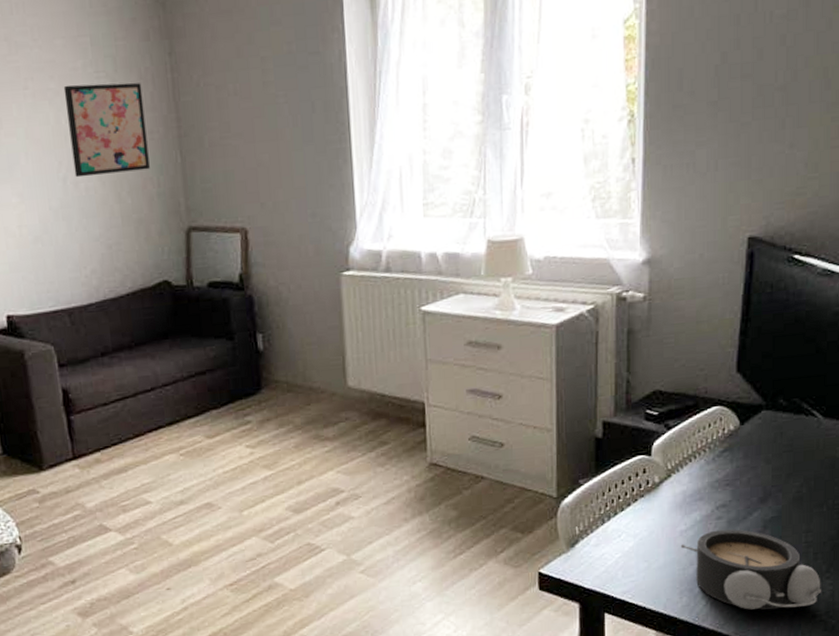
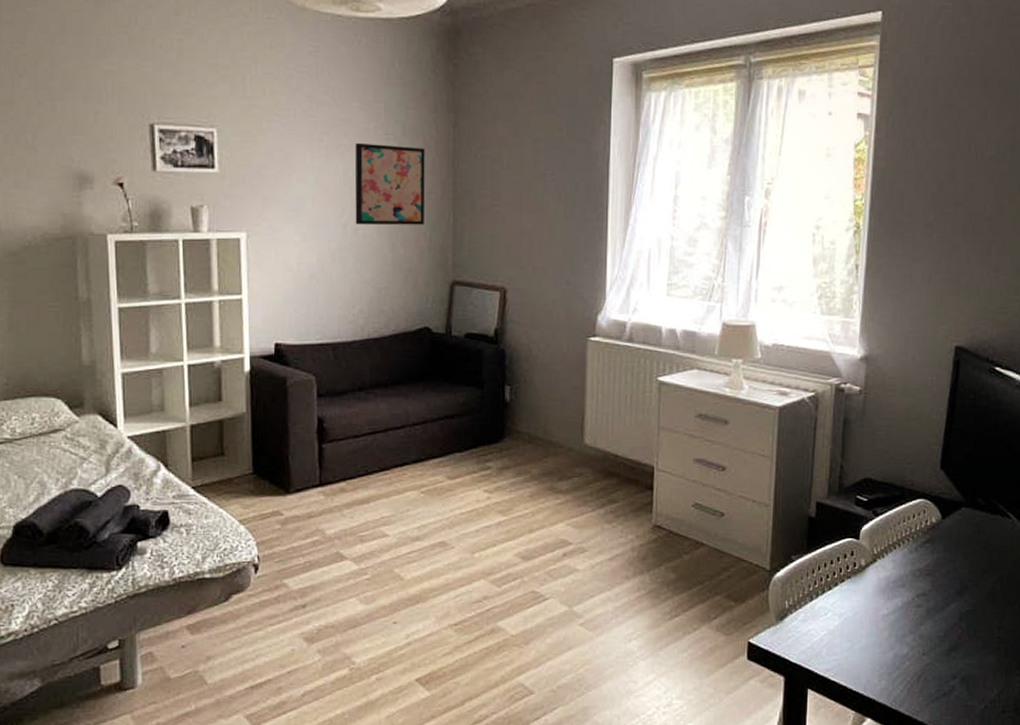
alarm clock: present [680,529,821,610] -> none [882,617,1011,701]

